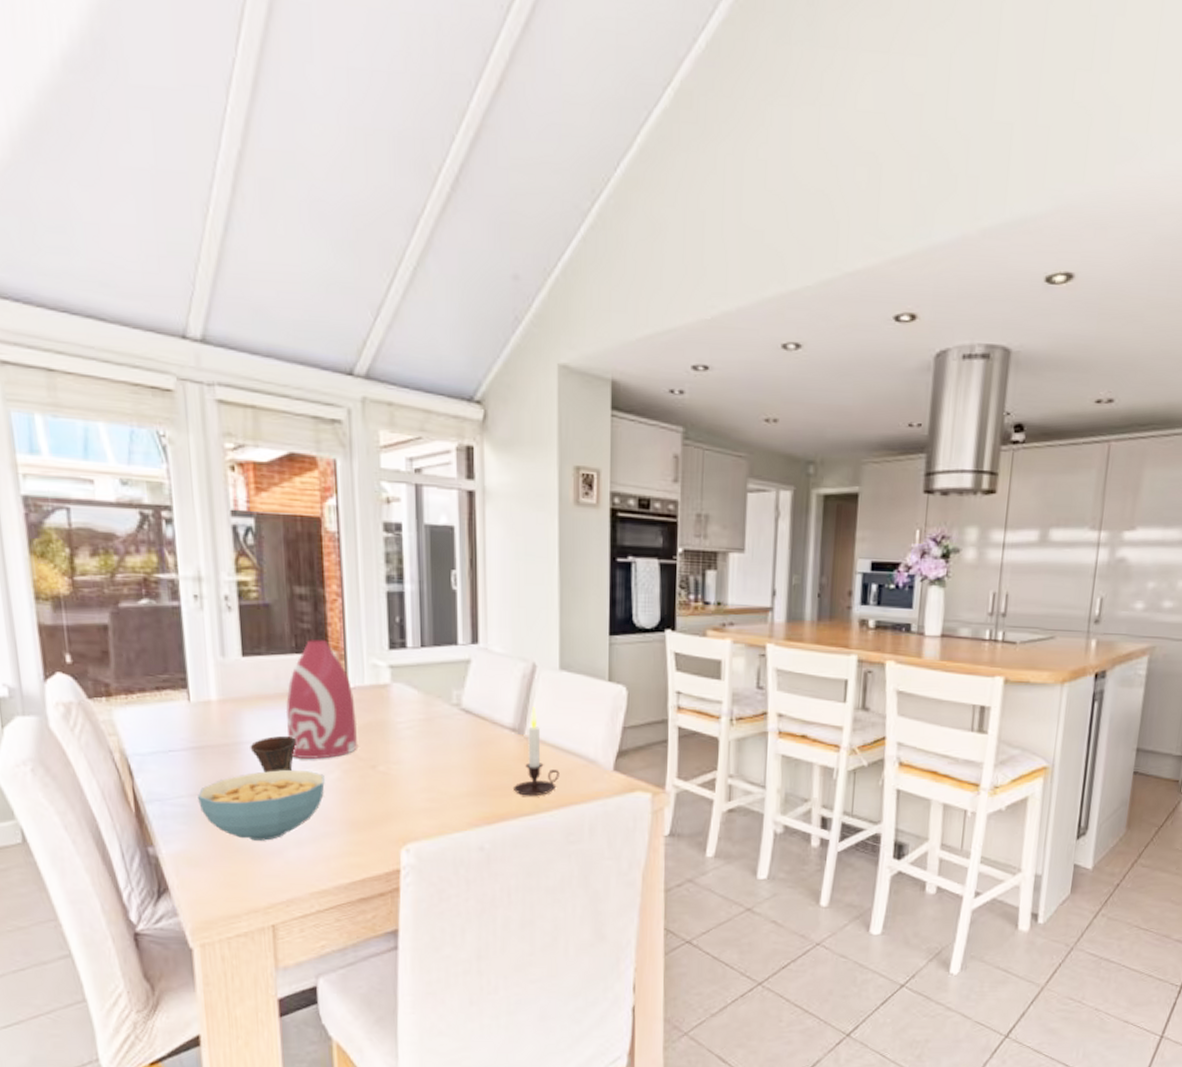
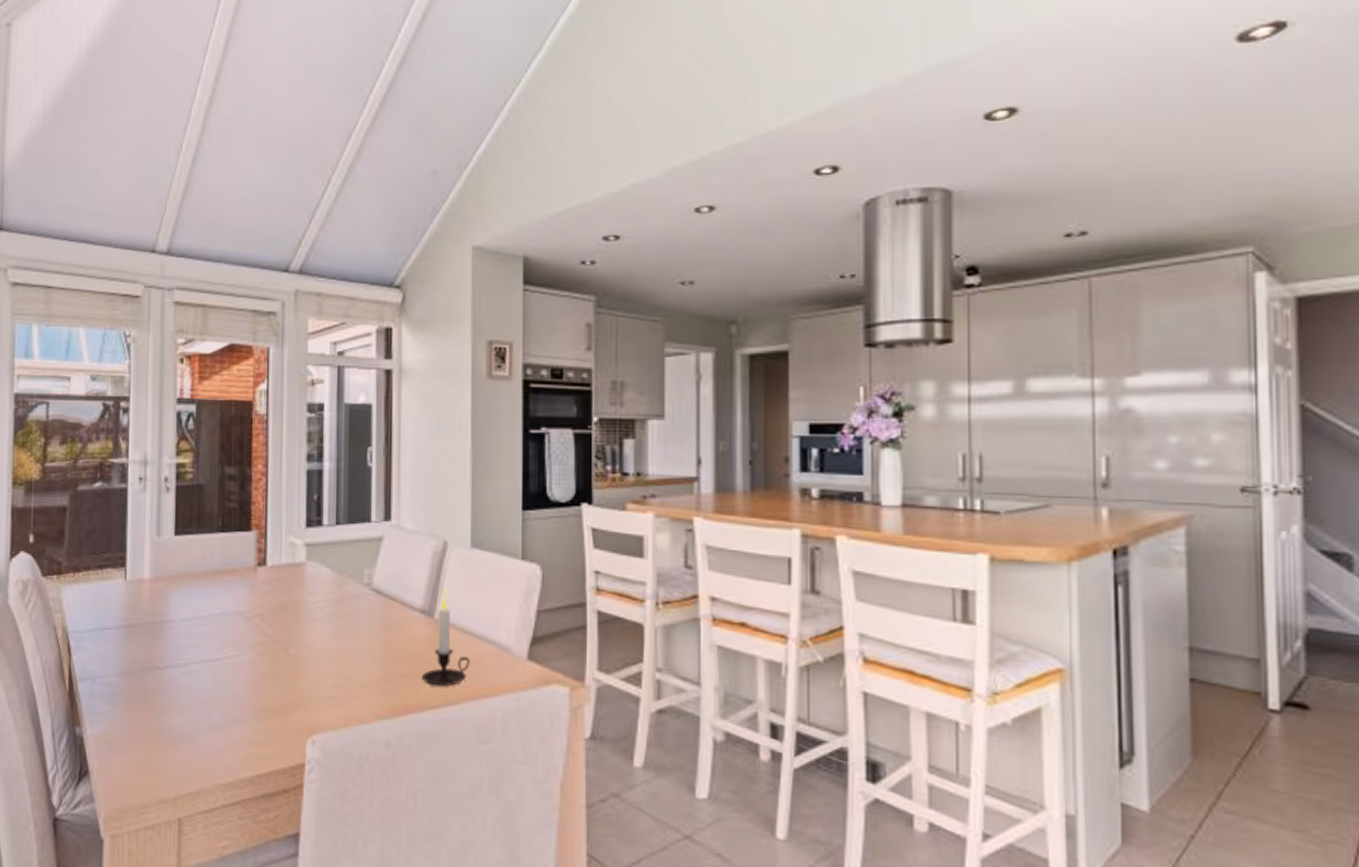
cereal bowl: present [198,770,325,841] -> none [124,650,239,725]
cup: present [250,735,297,773] -> none [174,614,217,653]
bottle: present [285,638,359,759] -> none [208,517,273,640]

